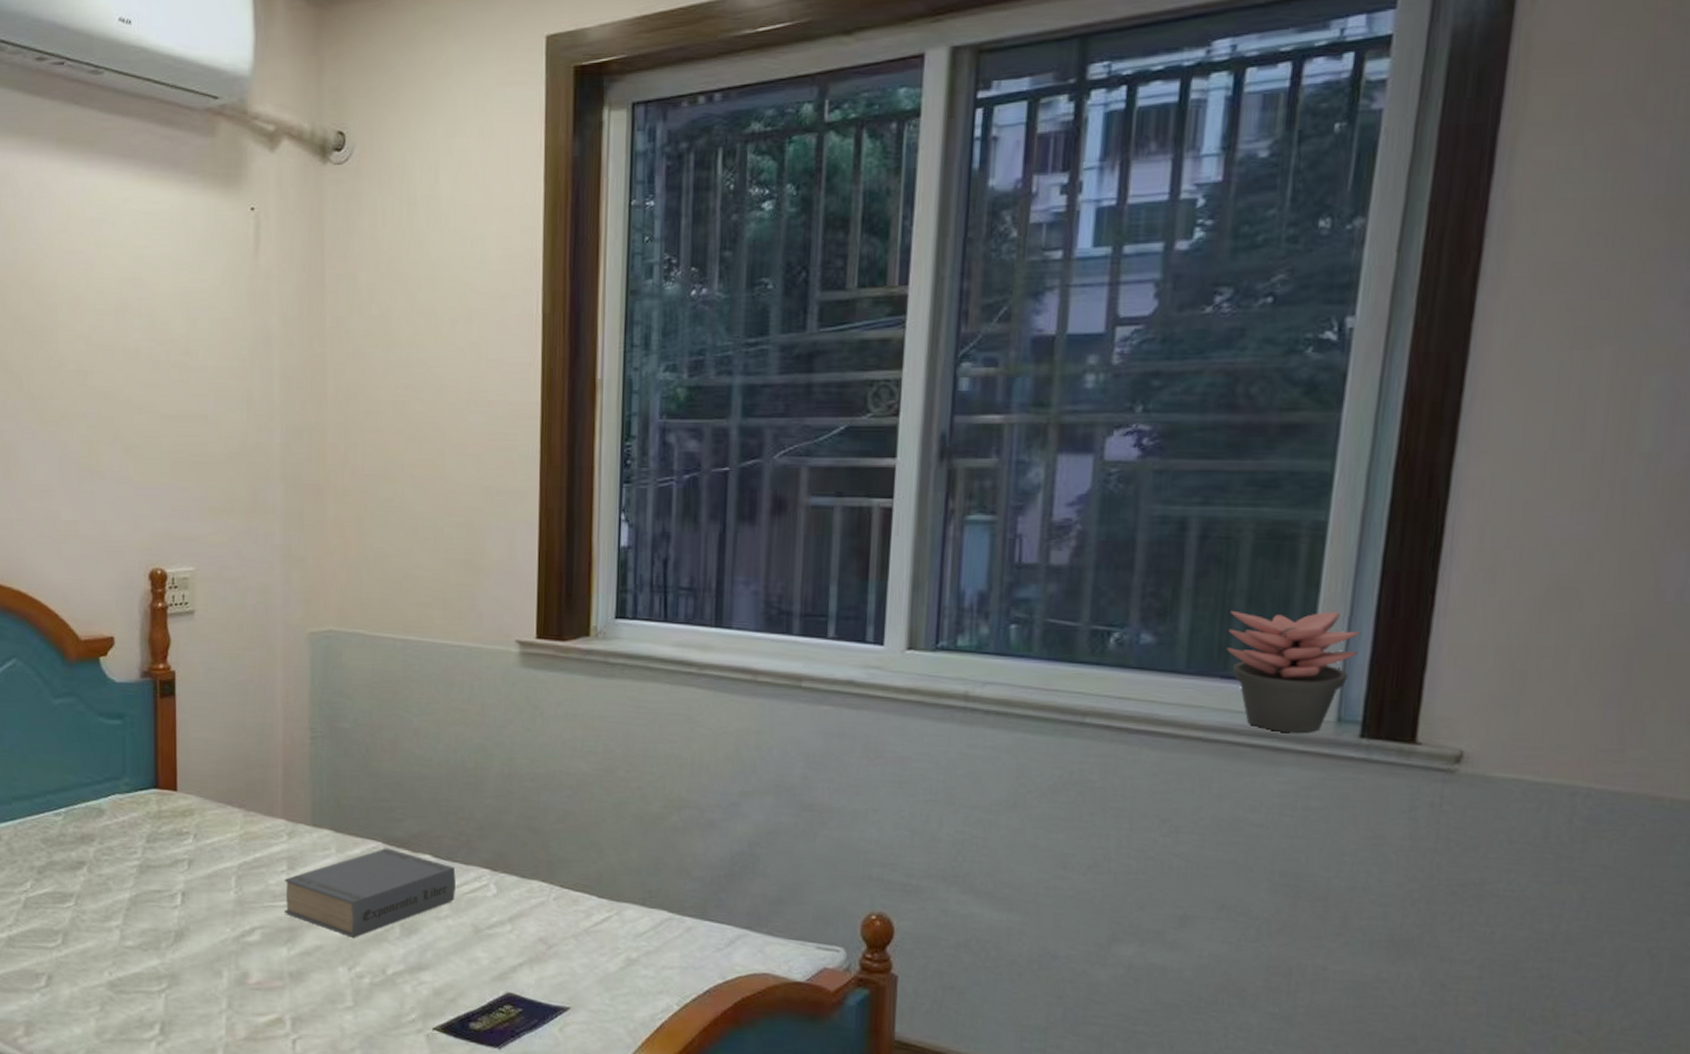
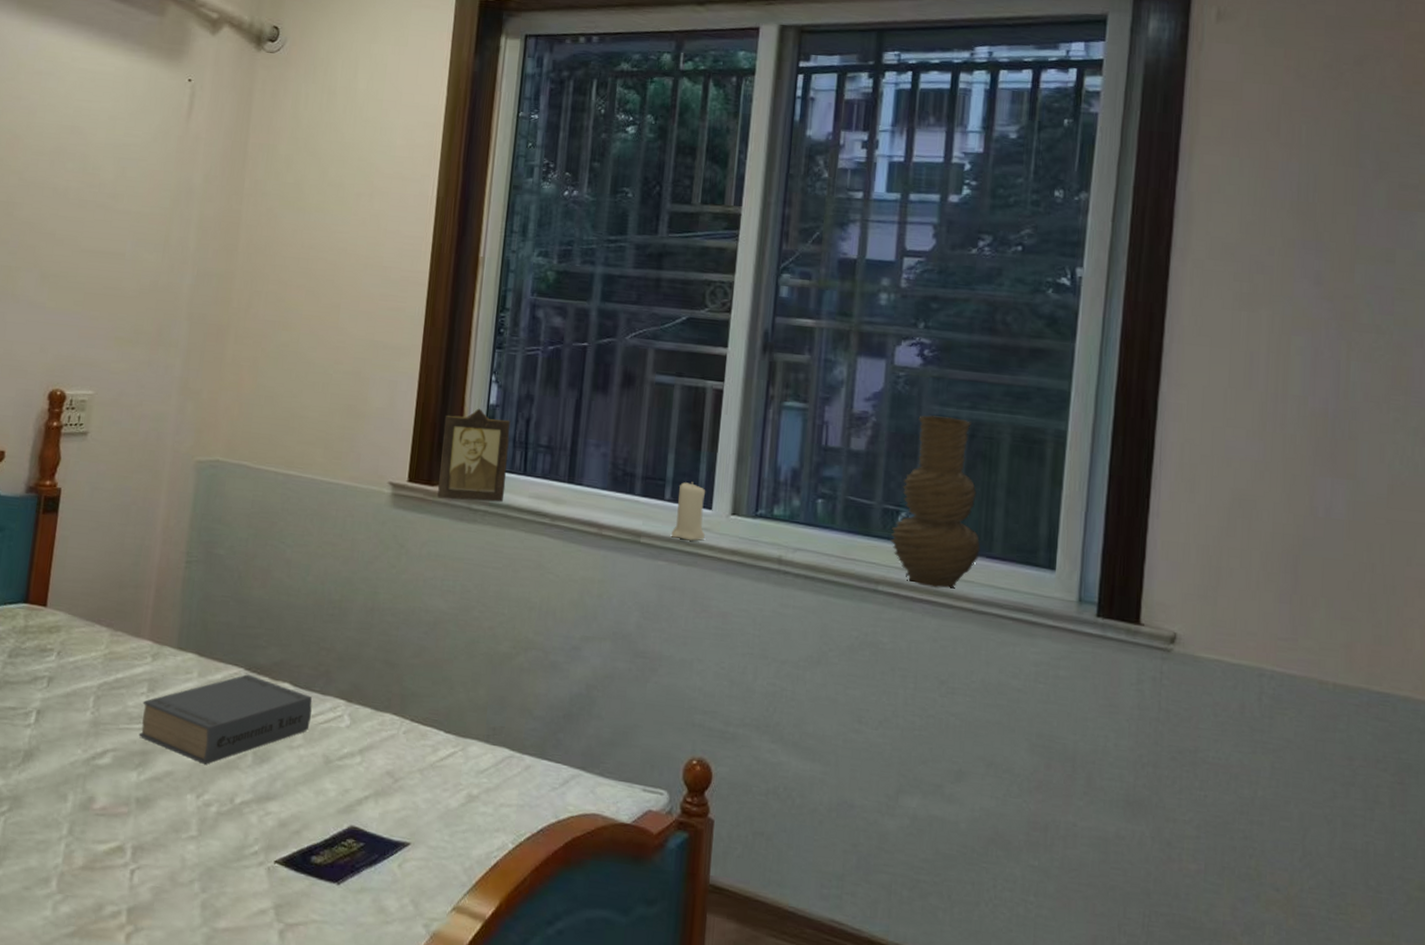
photo frame: none [570,552,646,655] -> present [437,408,511,503]
candle: none [836,616,876,682] -> present [670,482,706,541]
vase: none [1101,517,1213,717] -> present [891,415,981,589]
succulent plant: present [1227,610,1360,734] -> none [991,500,1094,611]

